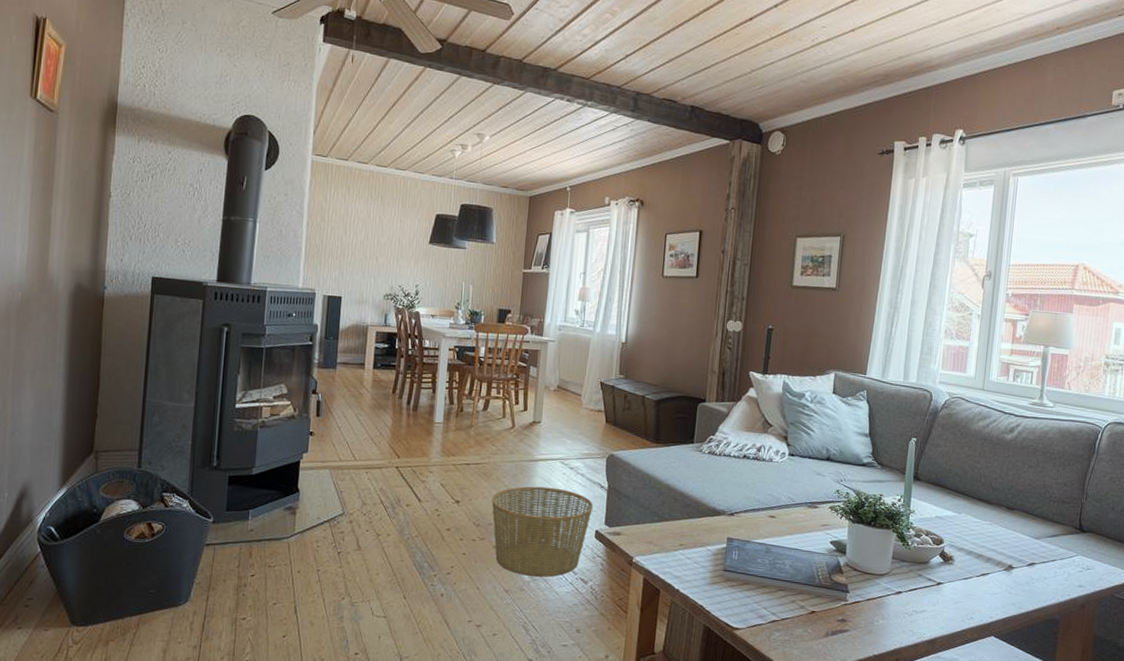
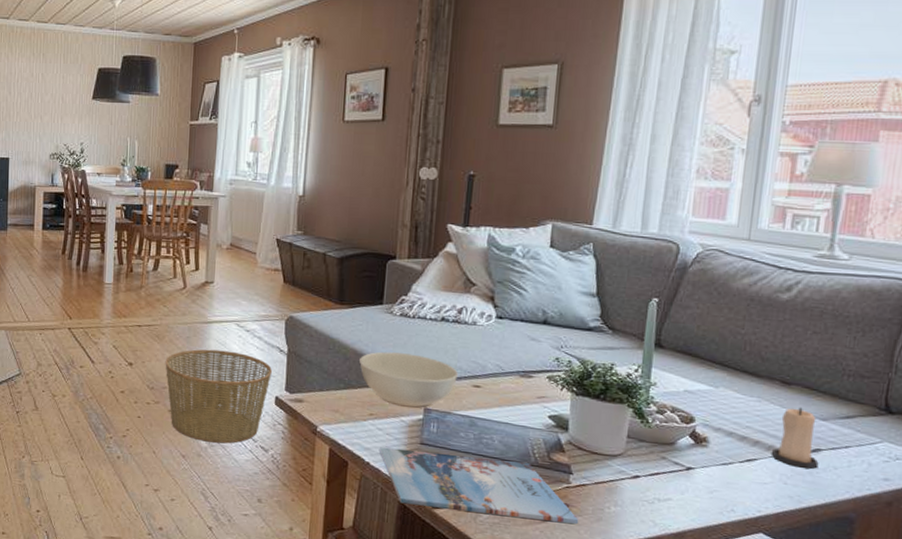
bowl: none [672,486,757,538] -> present [359,351,458,409]
magazine: none [688,574,854,638] -> present [380,447,579,525]
candle: none [999,528,1034,580] -> present [771,407,819,470]

